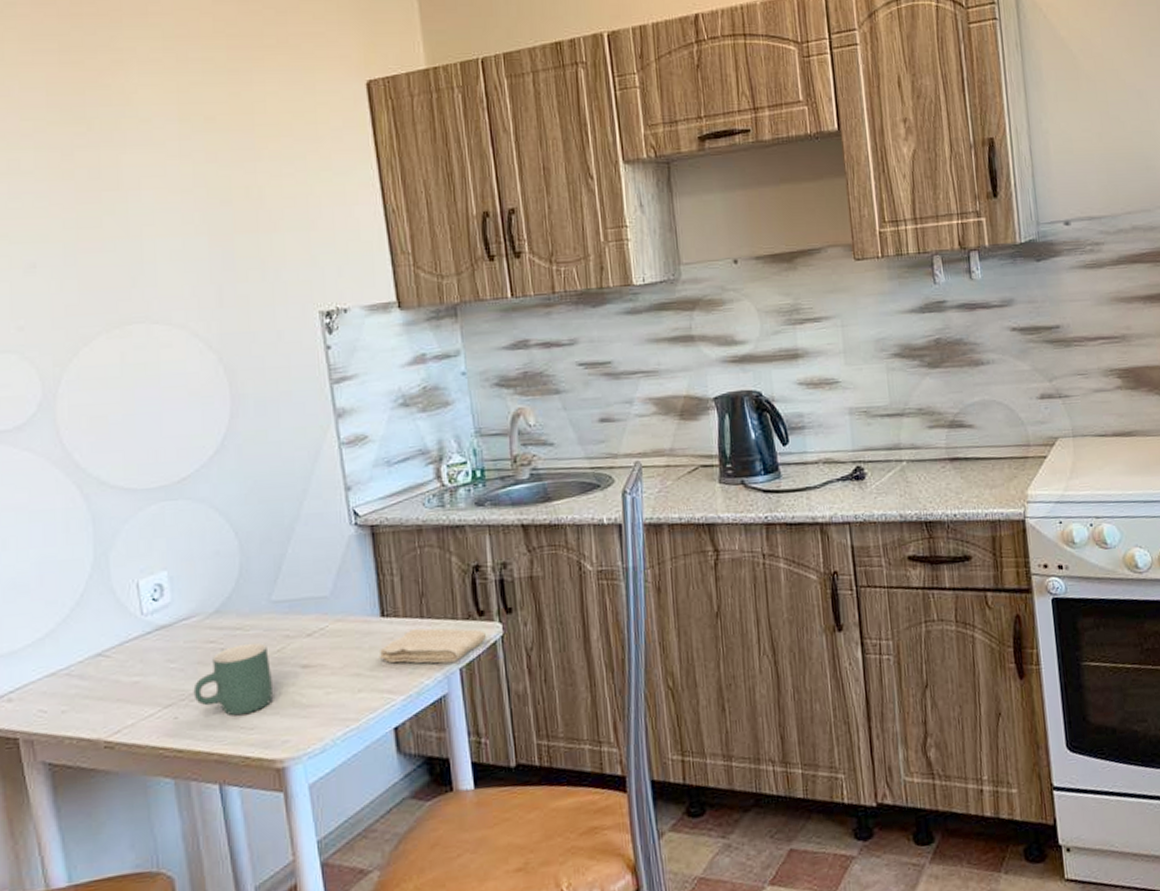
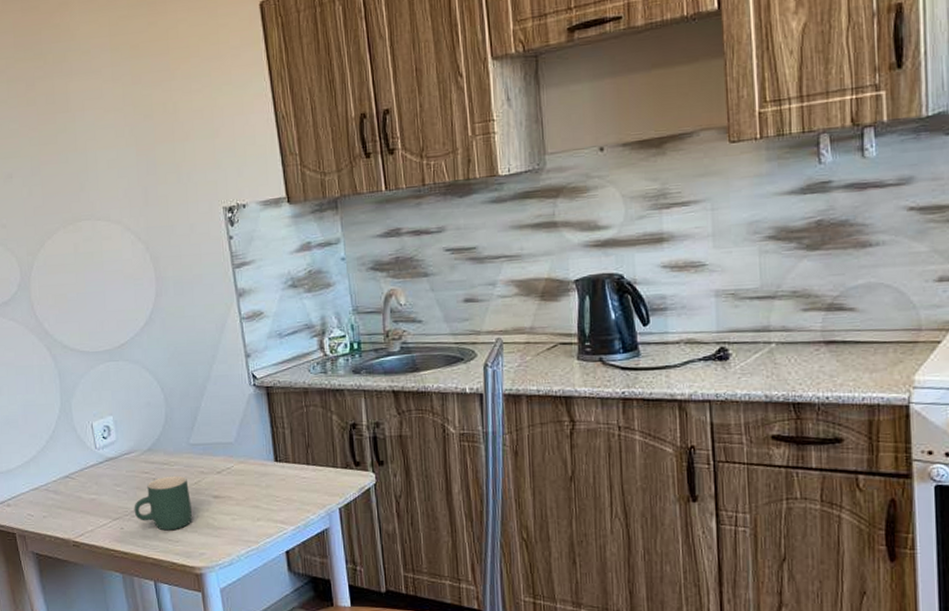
washcloth: present [379,628,486,664] -> none [273,472,361,503]

